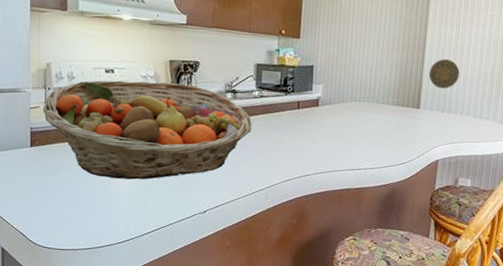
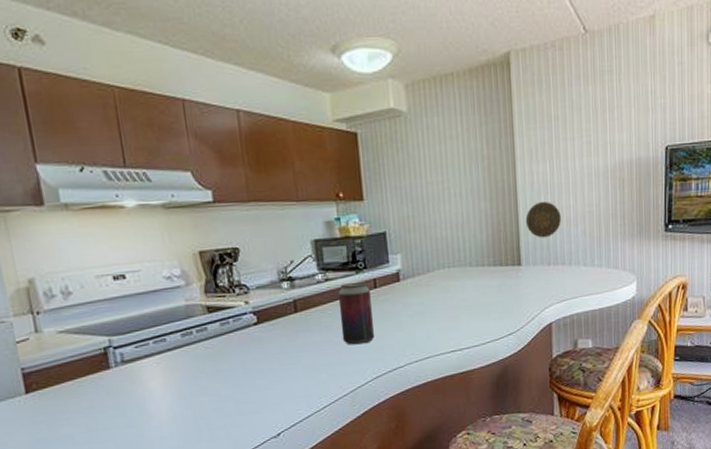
fruit basket: present [43,80,252,180] -> none [33,278,321,416]
beverage can: none [266,102,294,152] -> present [338,282,375,345]

